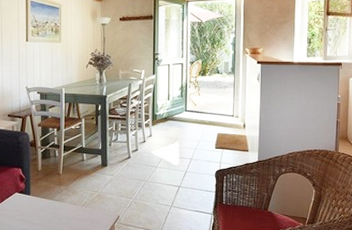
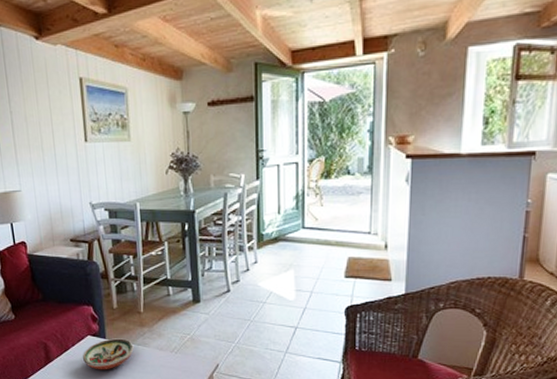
decorative bowl: none [9,195,52,222] -> present [82,338,134,370]

